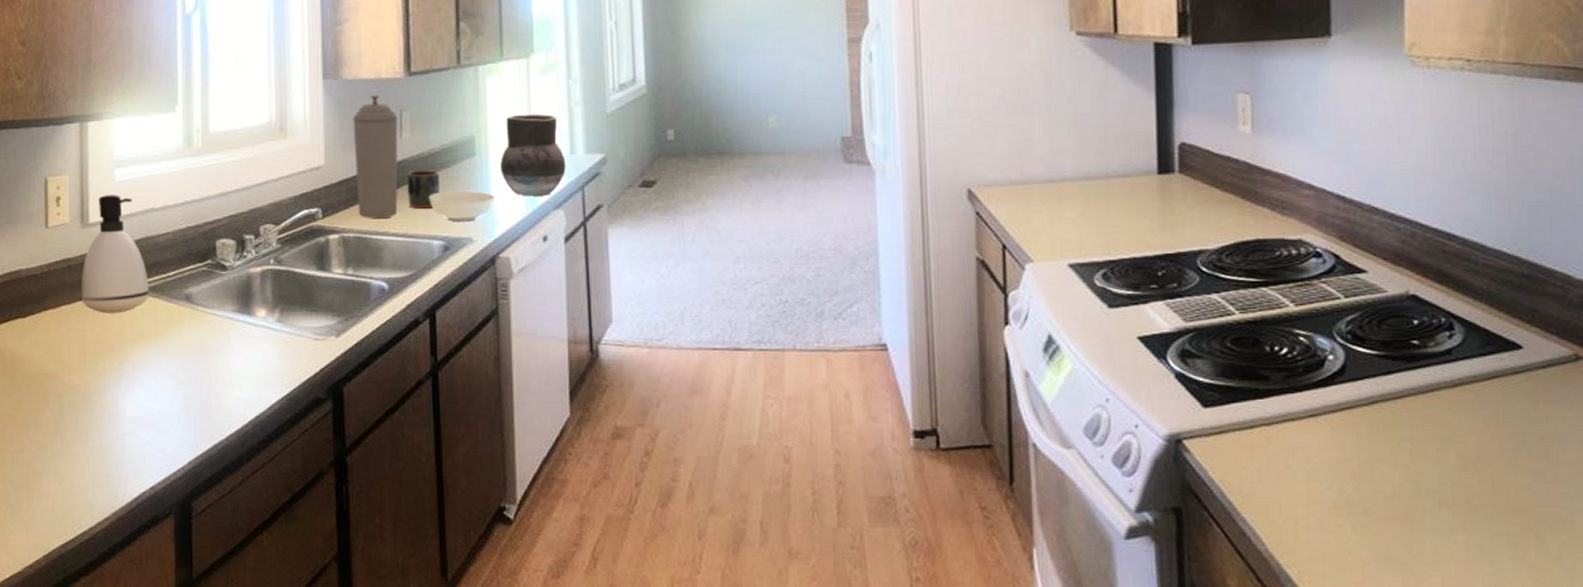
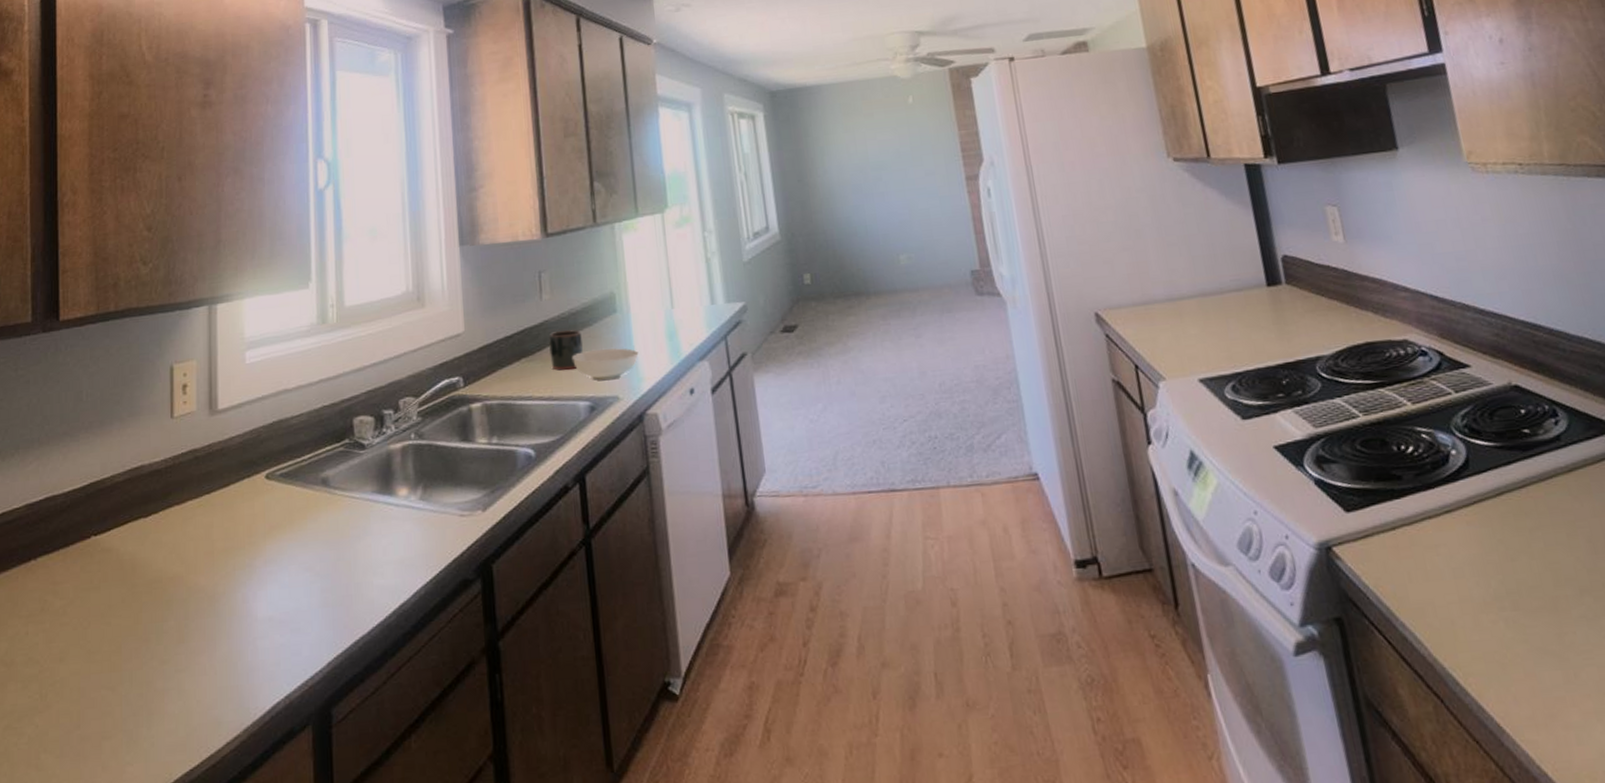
soap dispenser: present [81,195,150,313] -> none [209,378,284,506]
canister: present [353,95,398,219] -> none [491,258,541,384]
ceramic jug: present [500,114,566,196] -> none [642,266,708,350]

